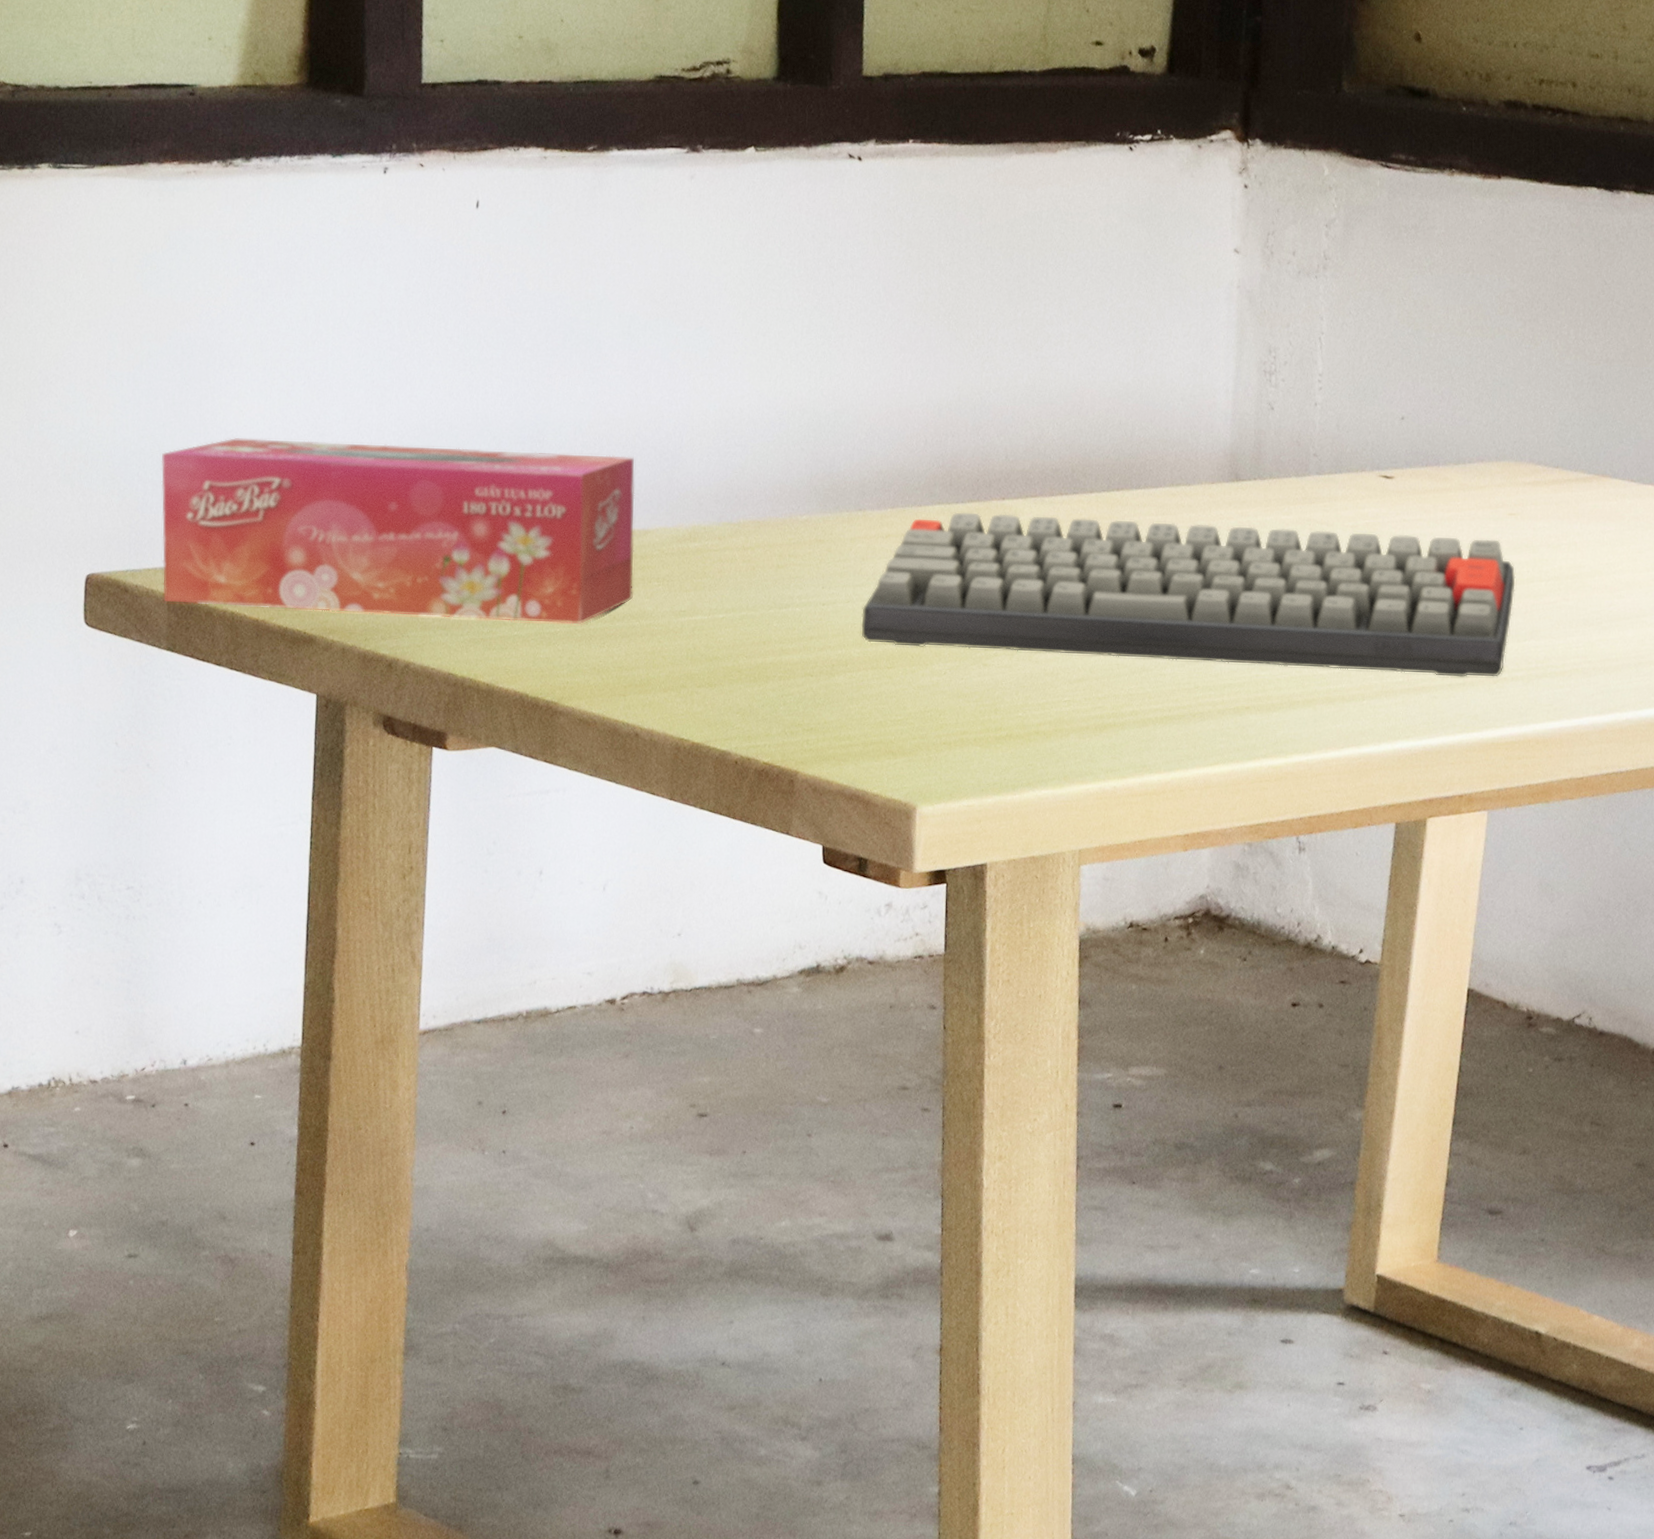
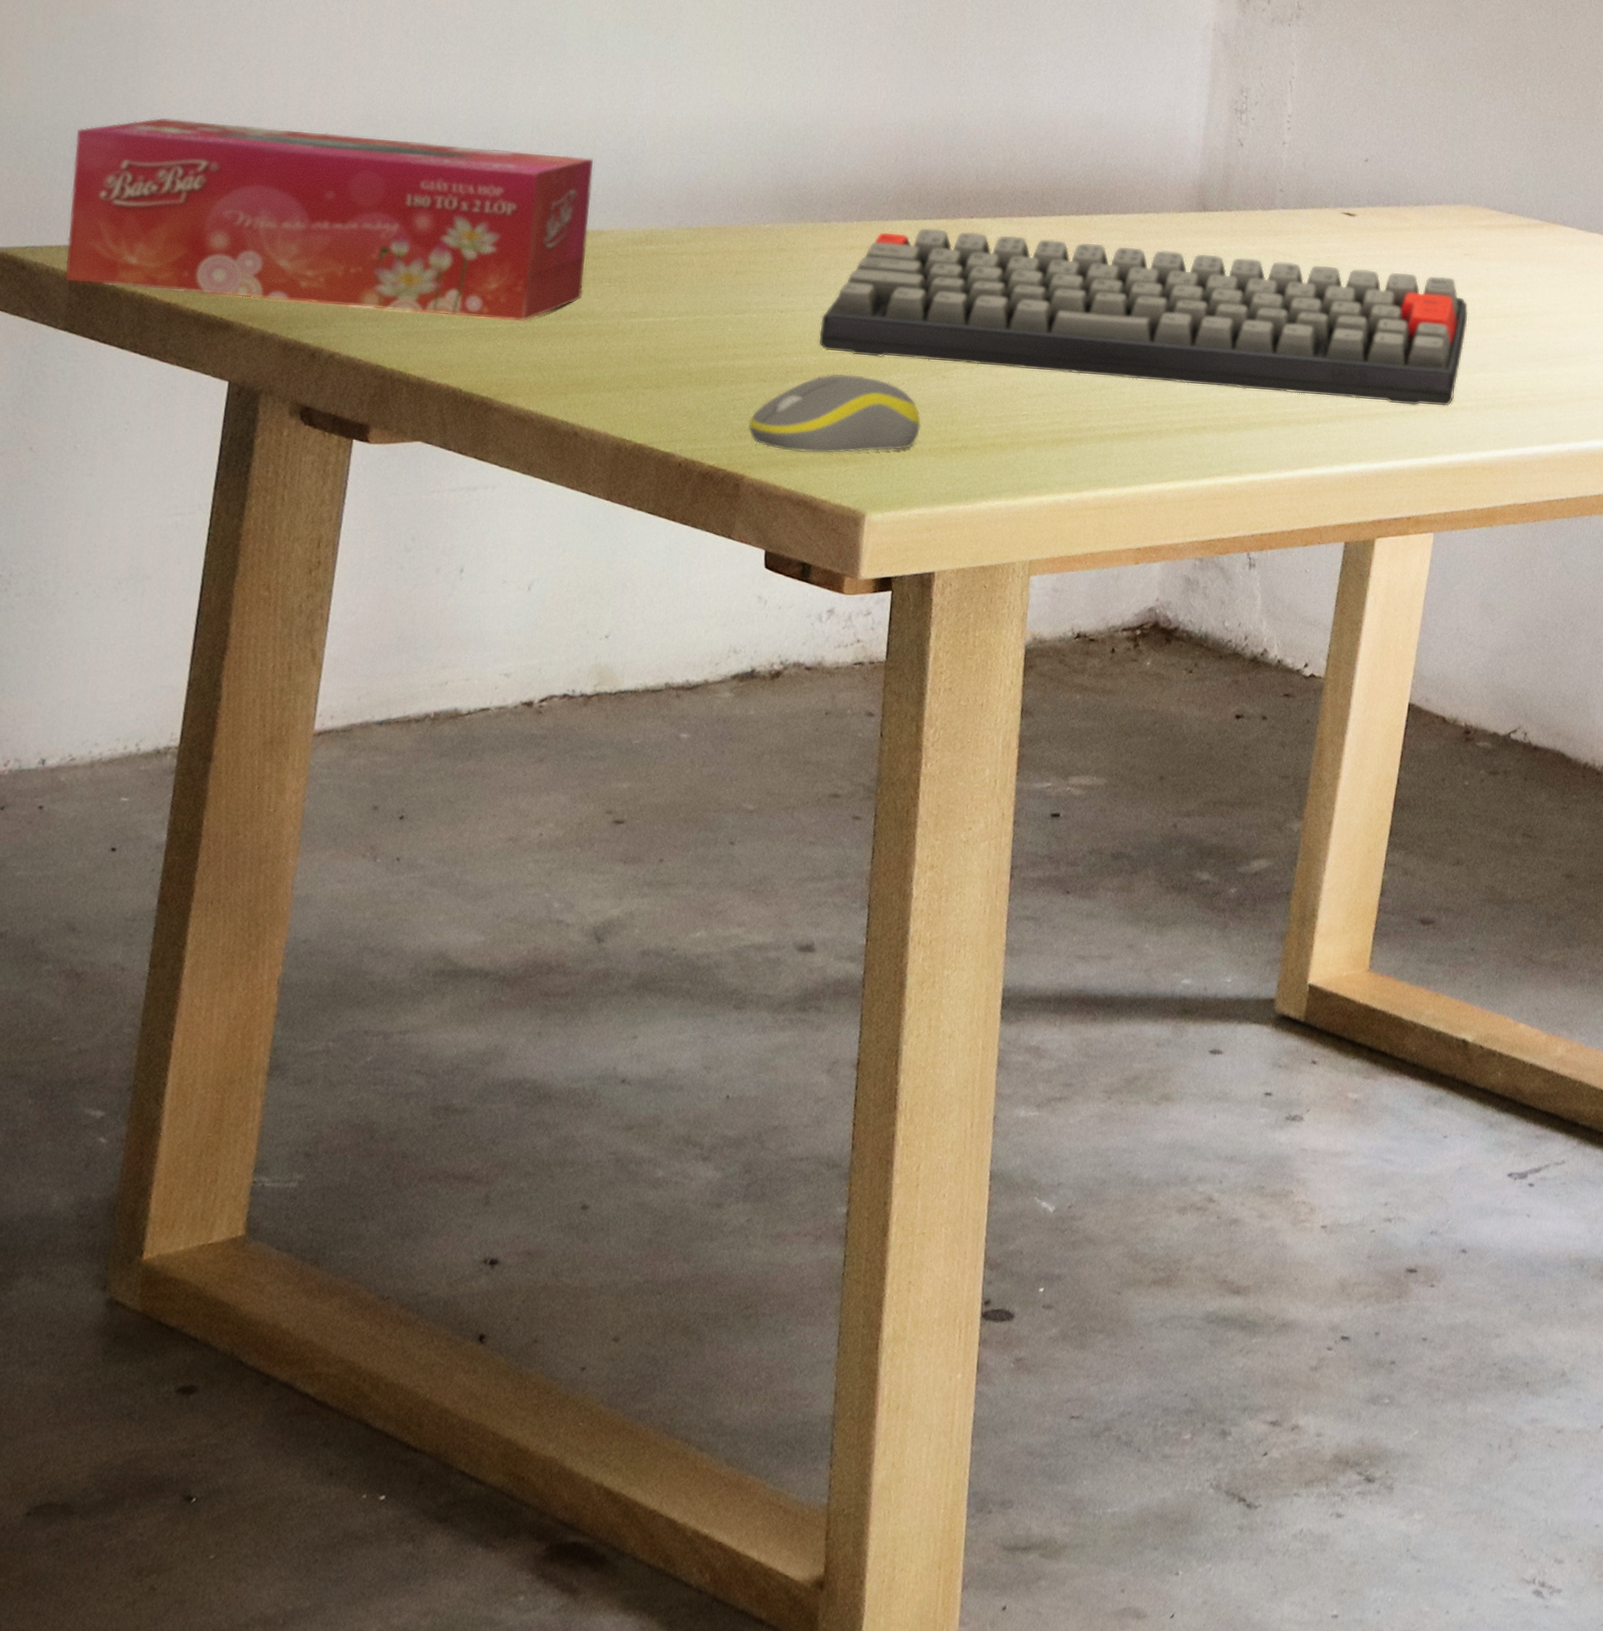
computer mouse: none [798,665,965,747] -> present [748,373,921,454]

